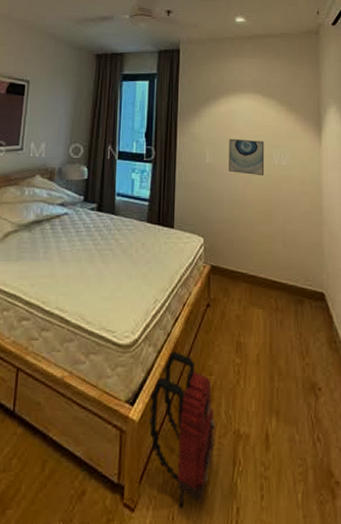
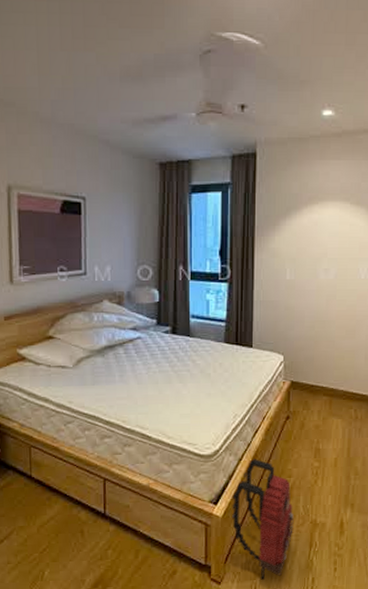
wall art: present [229,138,265,175] -> none [311,253,351,290]

